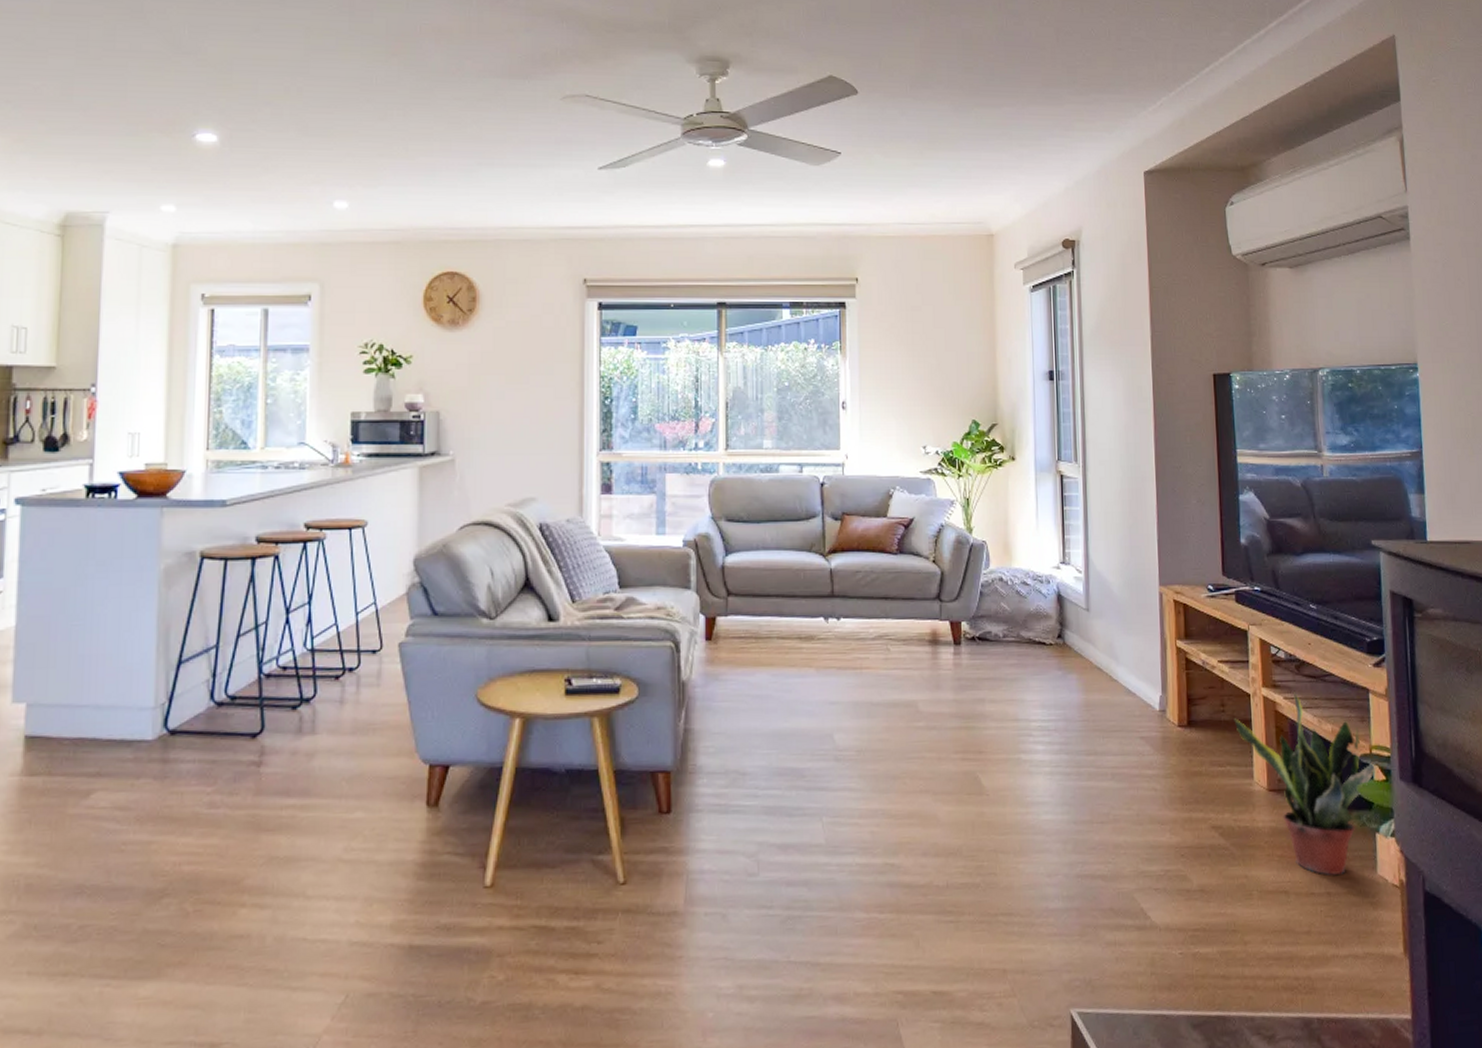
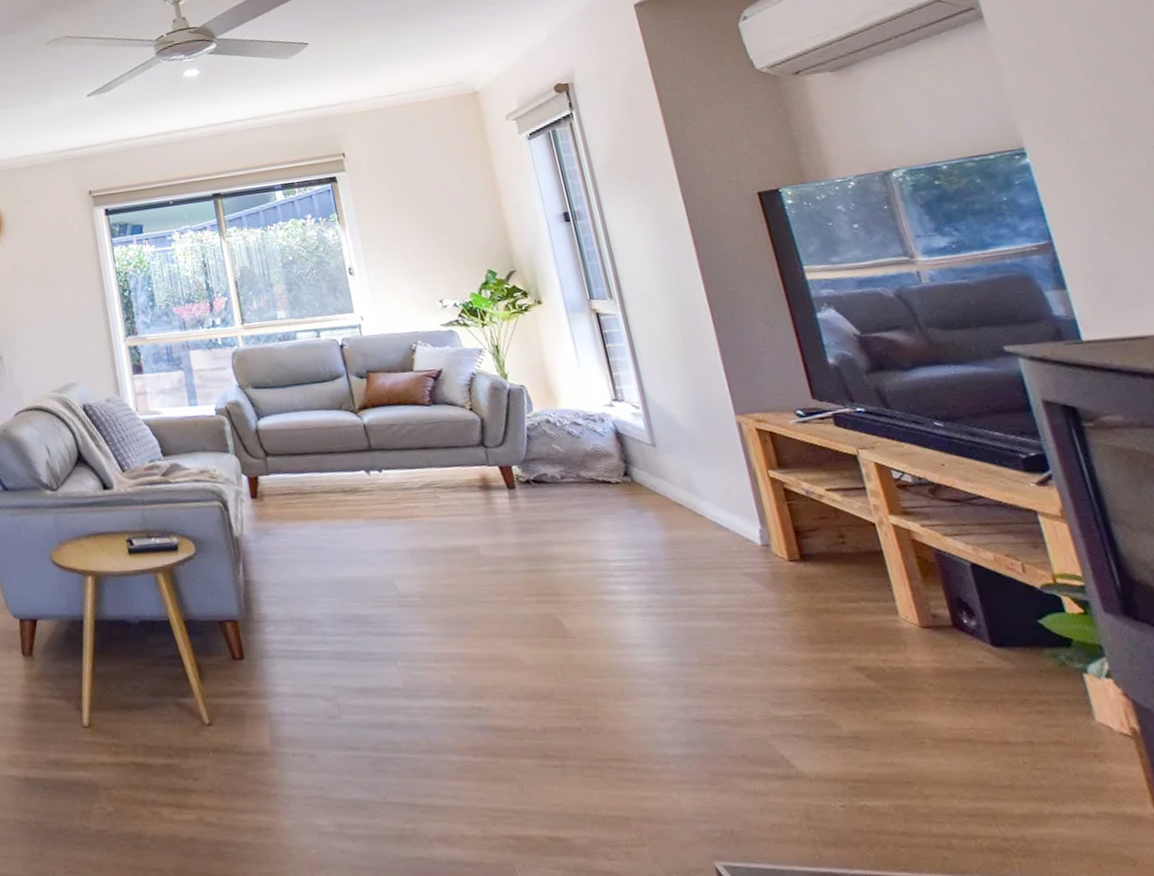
potted plant: present [1234,692,1378,876] -> none [858,518,1069,723]

